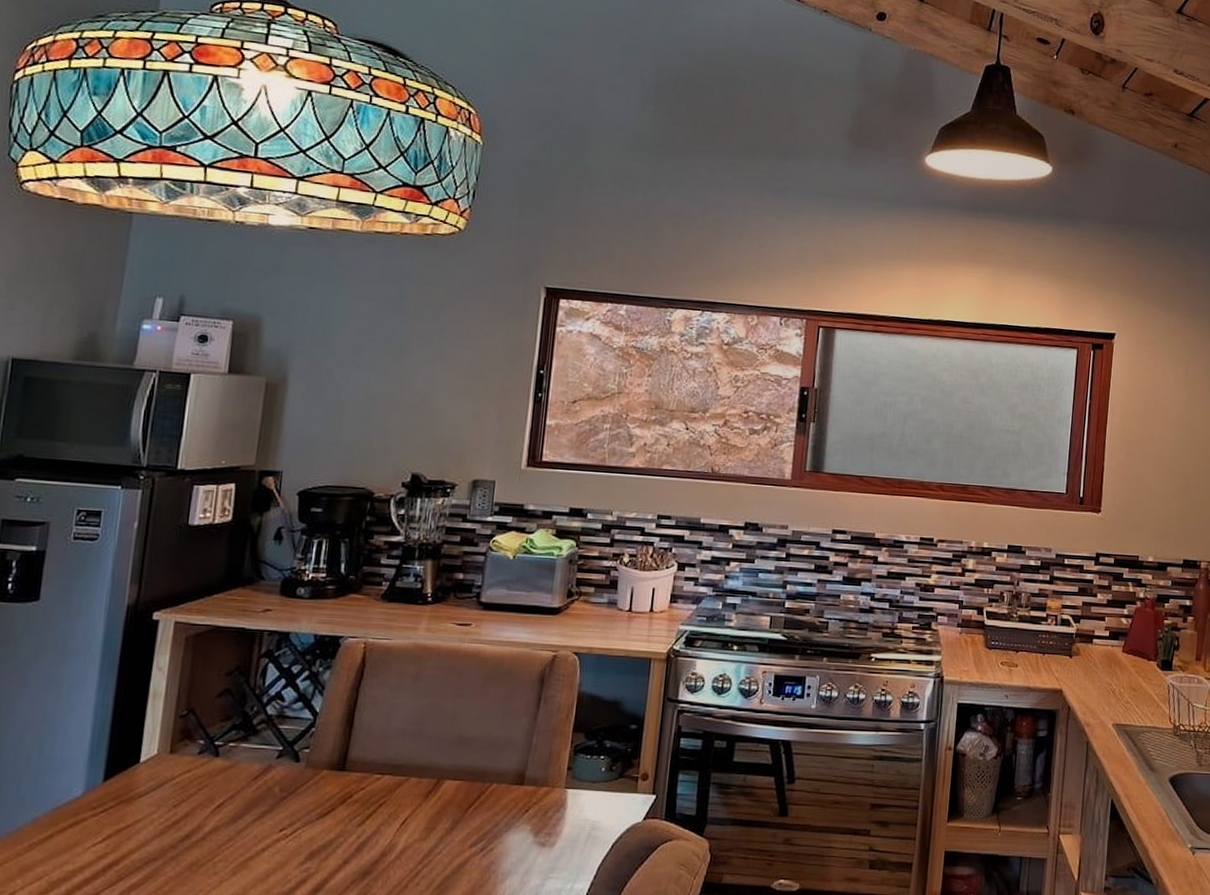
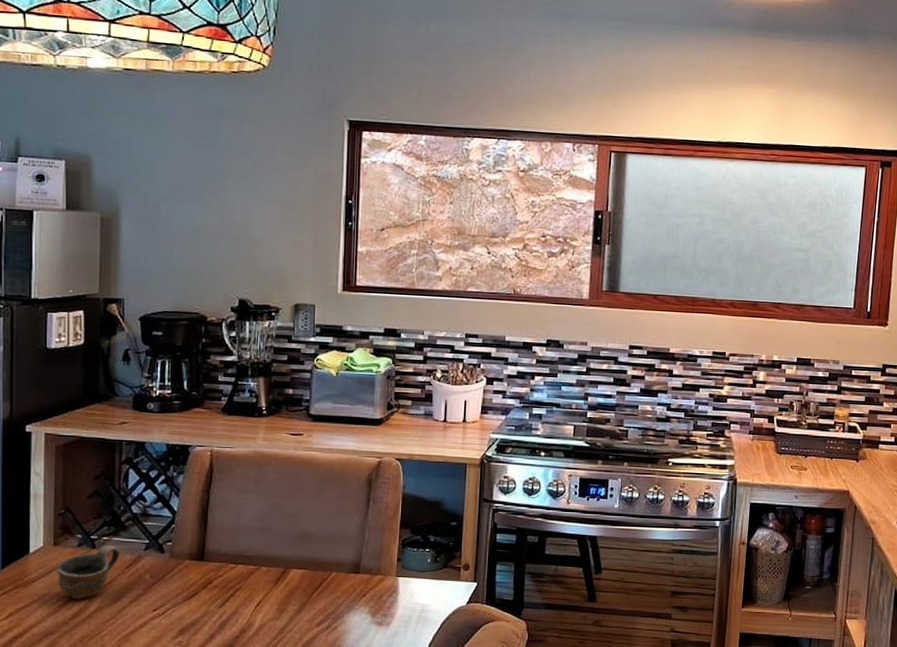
cup: none [169,751,248,818] -> present [56,544,120,599]

